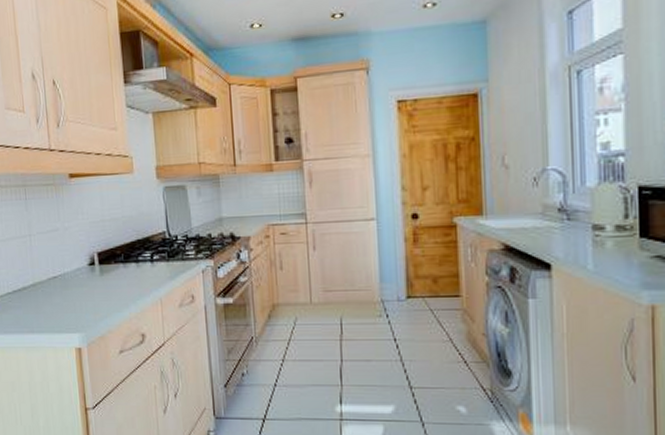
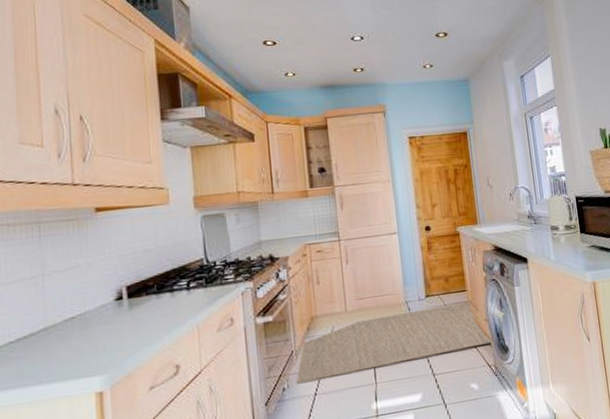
rug: none [255,309,491,372] -> present [296,300,493,384]

